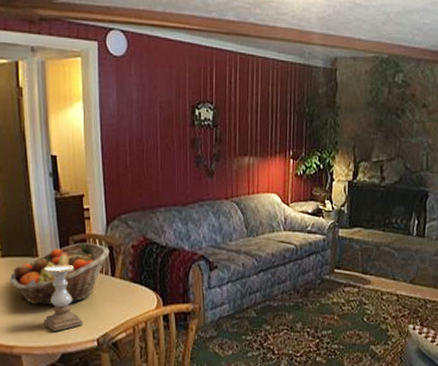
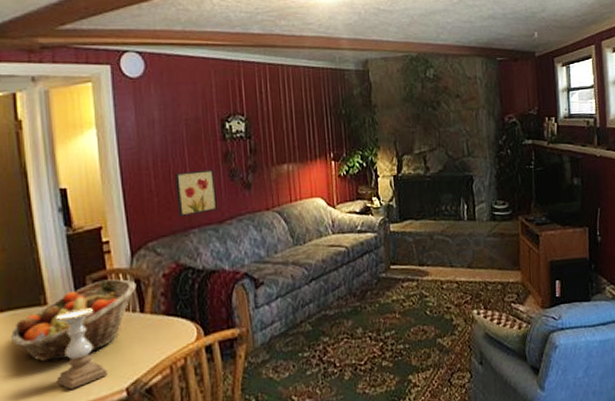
wall art: none [148,153,183,196] -> present [175,169,218,218]

